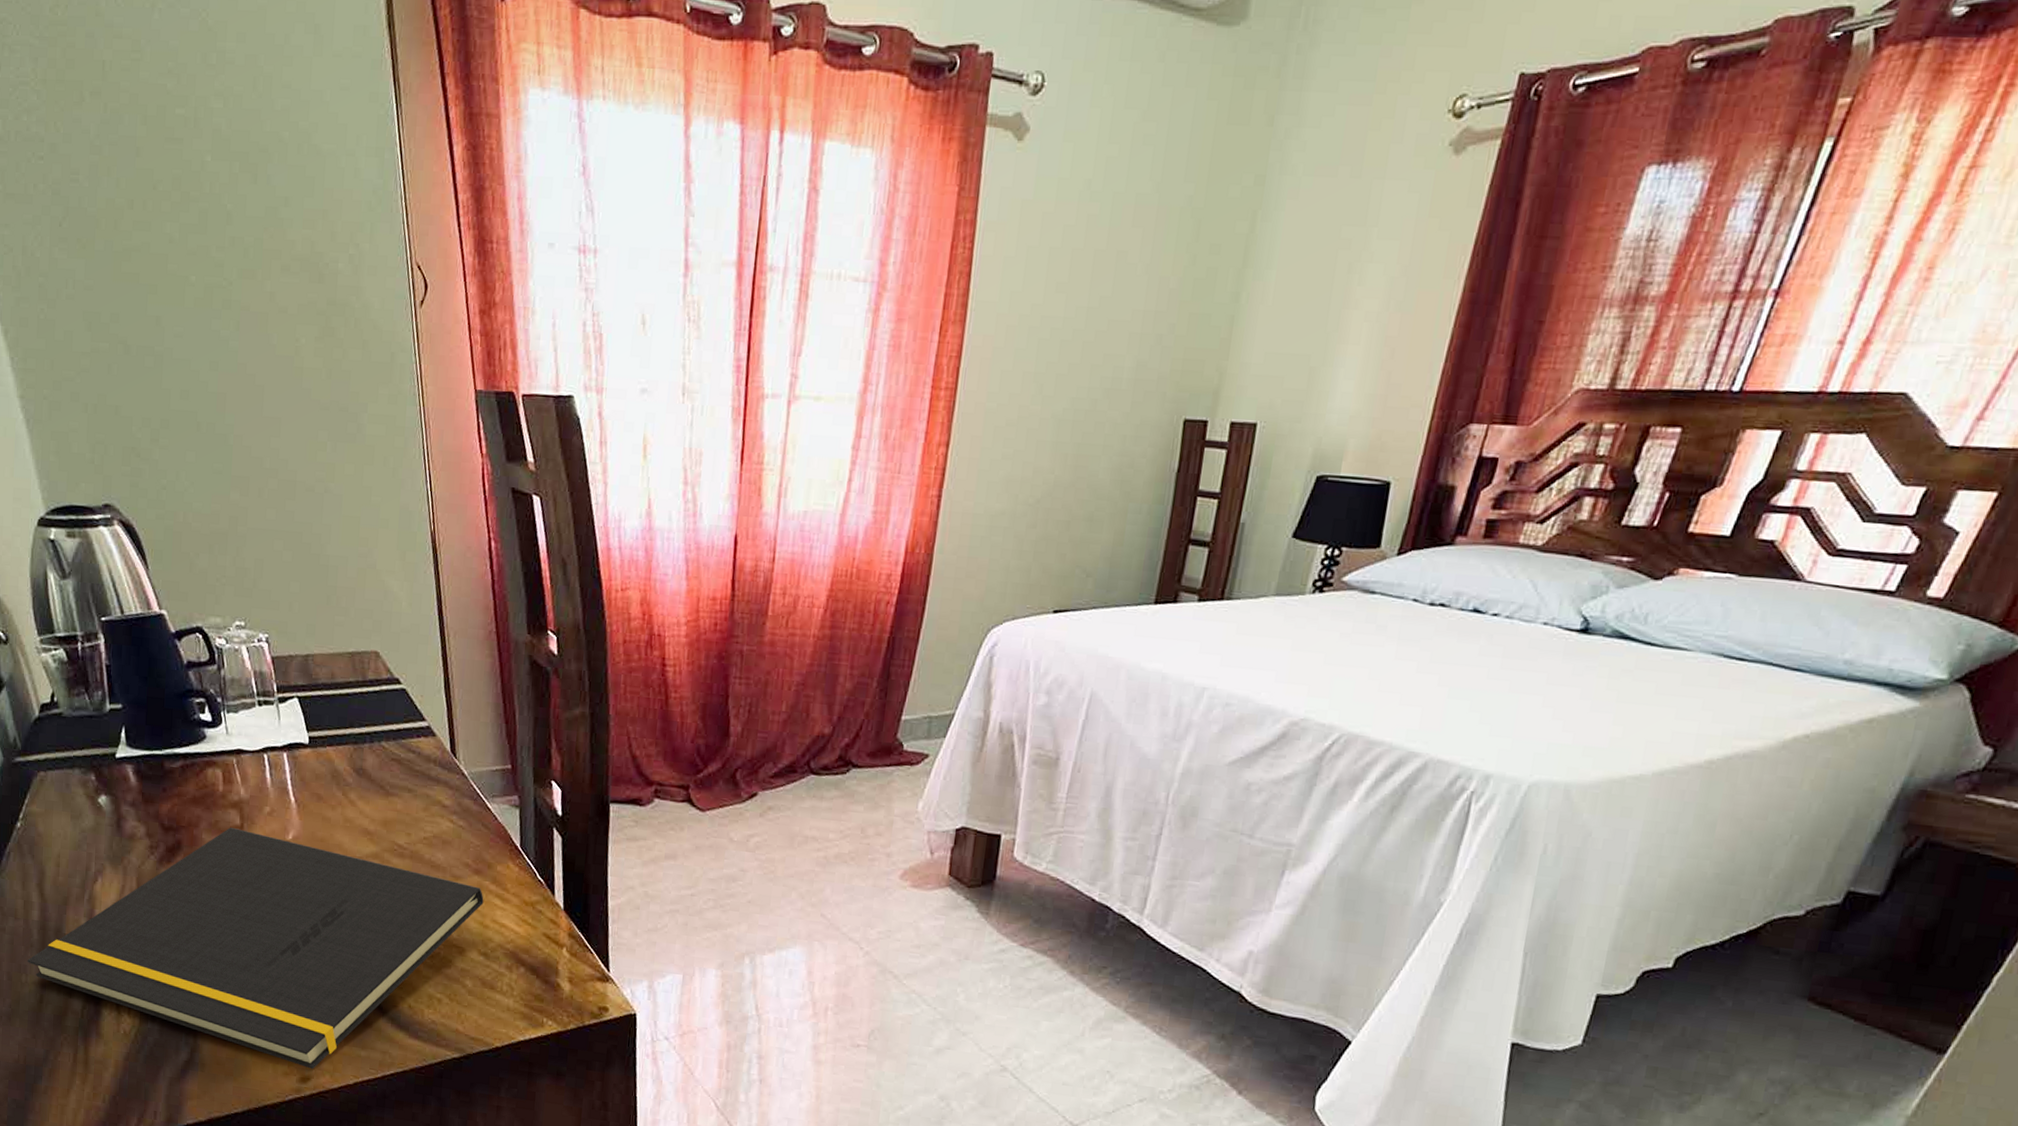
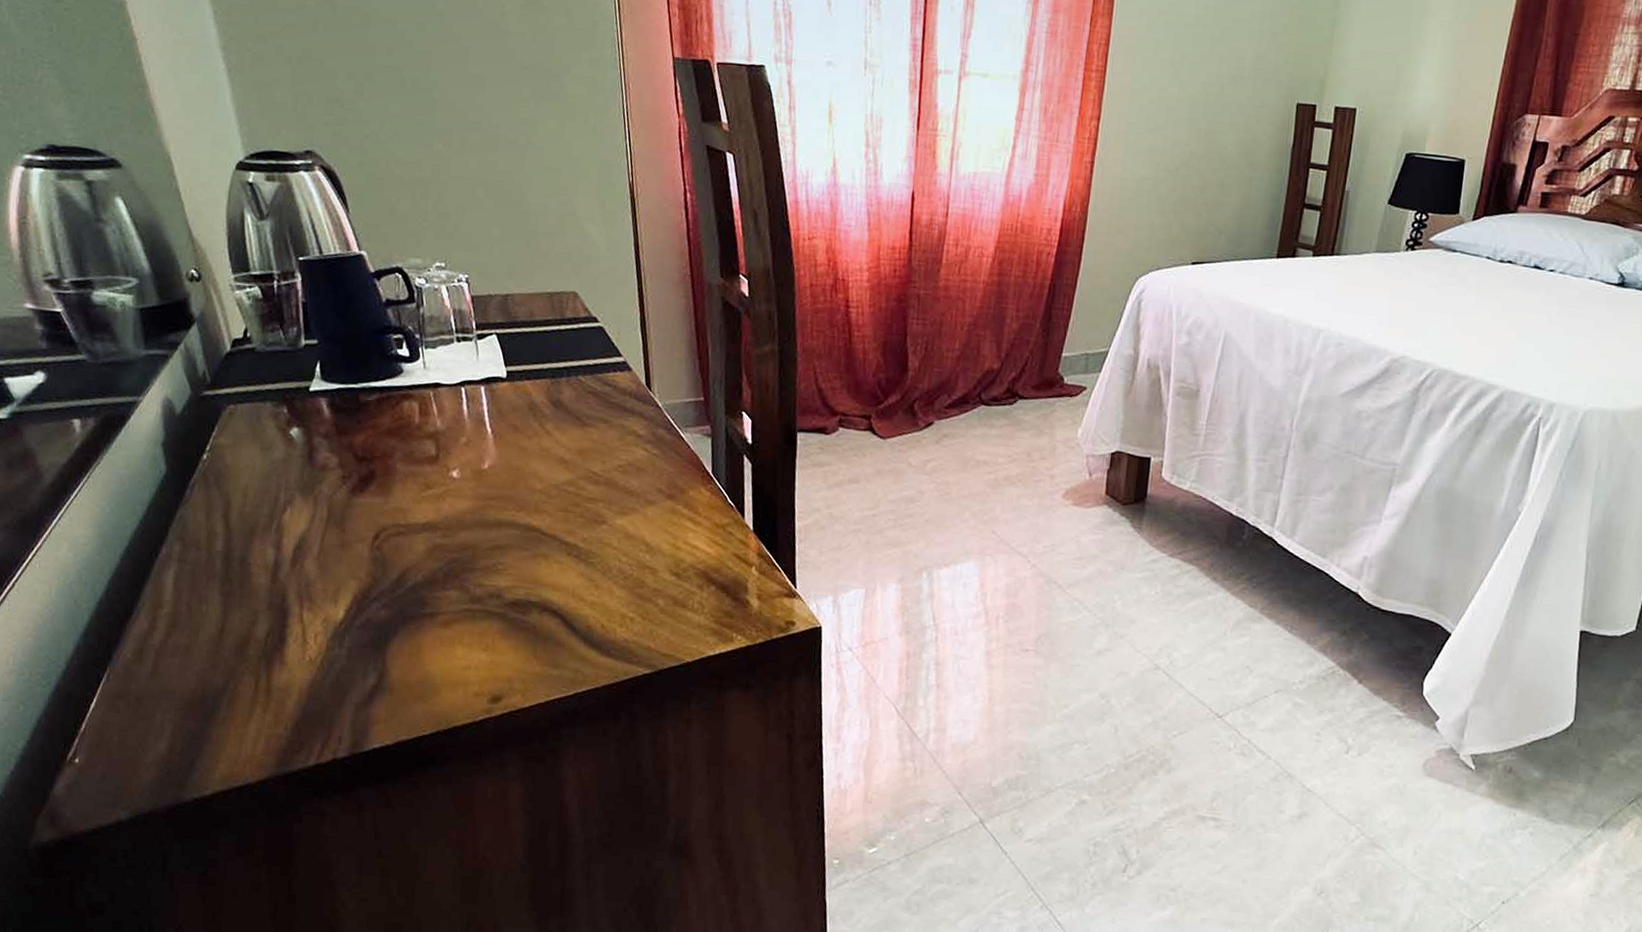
notepad: present [27,827,484,1070] -> none [208,457,677,690]

